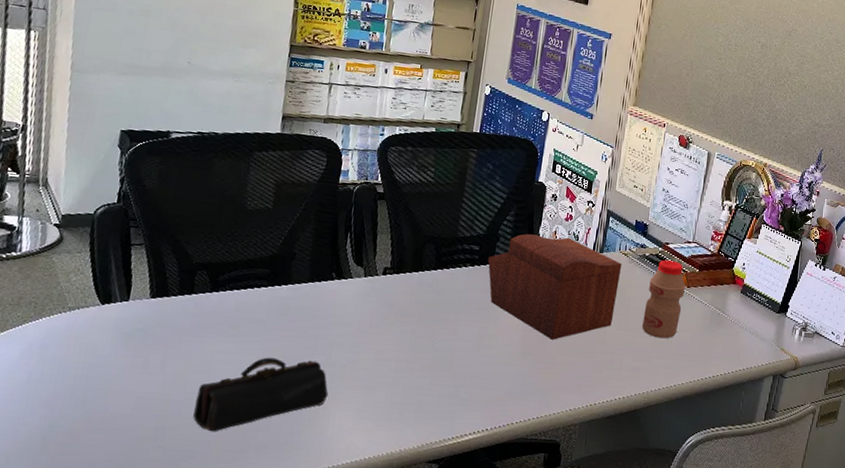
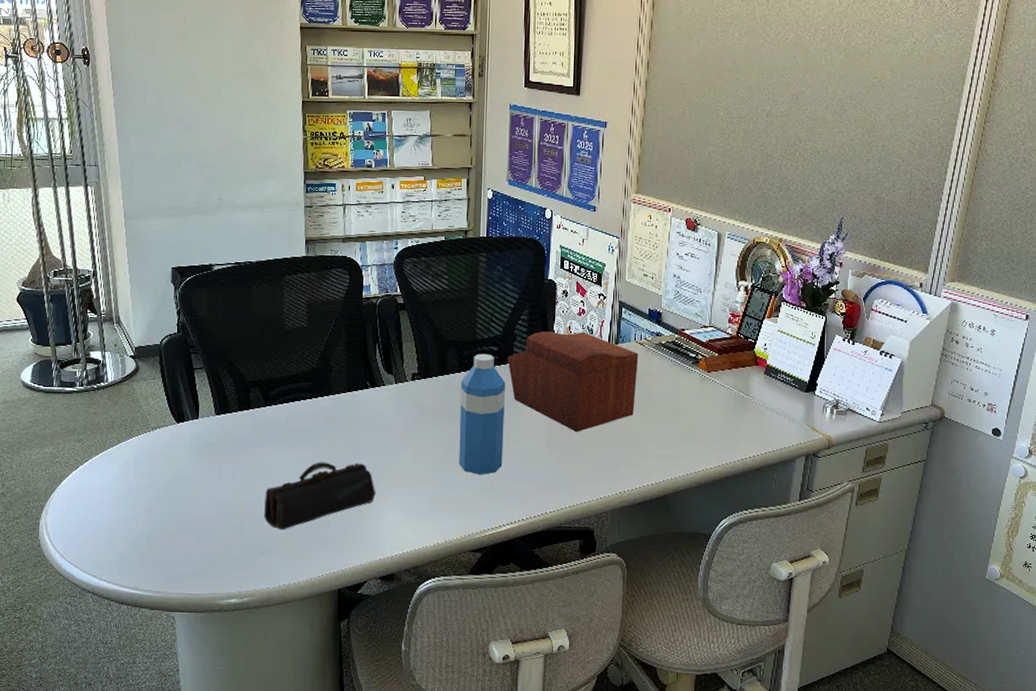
water bottle: none [424,251,484,380] -> present [458,353,505,474]
bottle: present [642,259,686,339] -> none [665,346,705,425]

